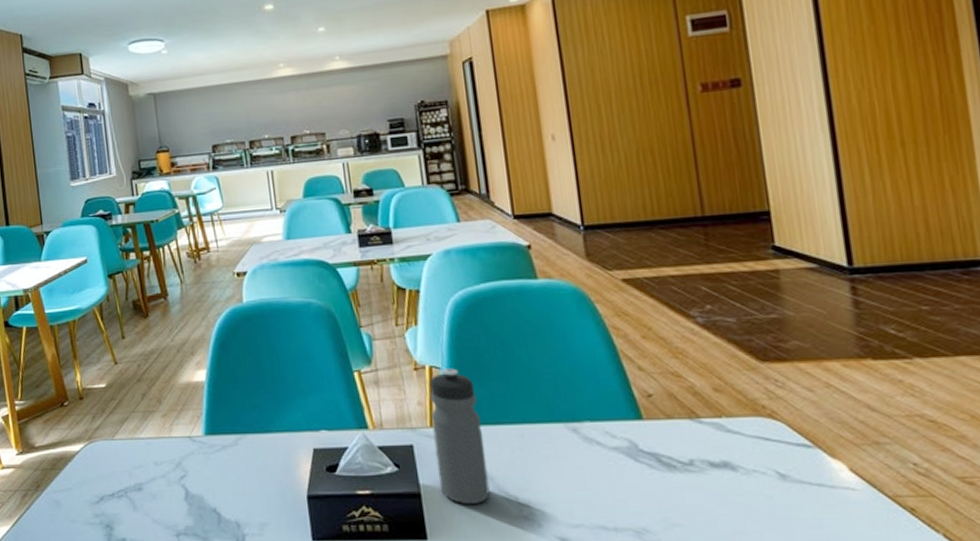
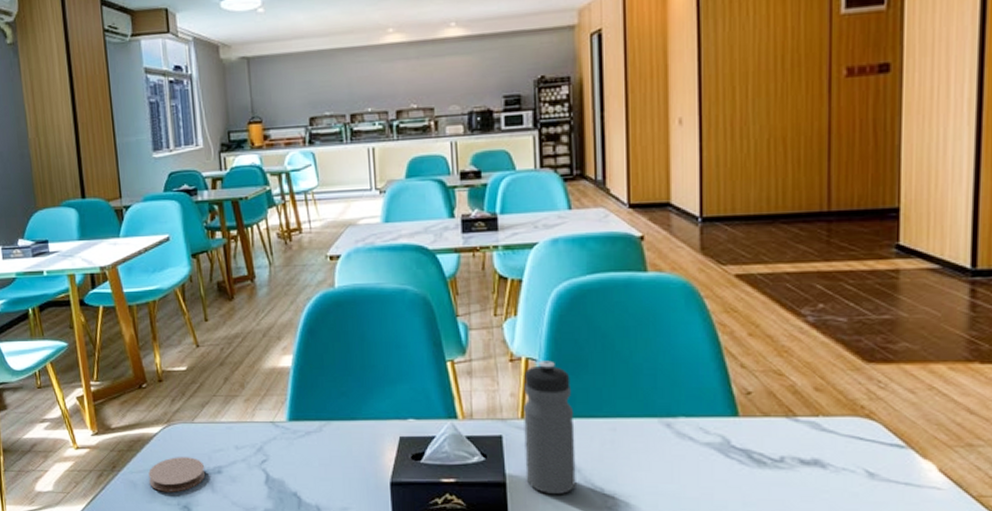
coaster: none [71,474,127,511] -> present [148,457,206,492]

